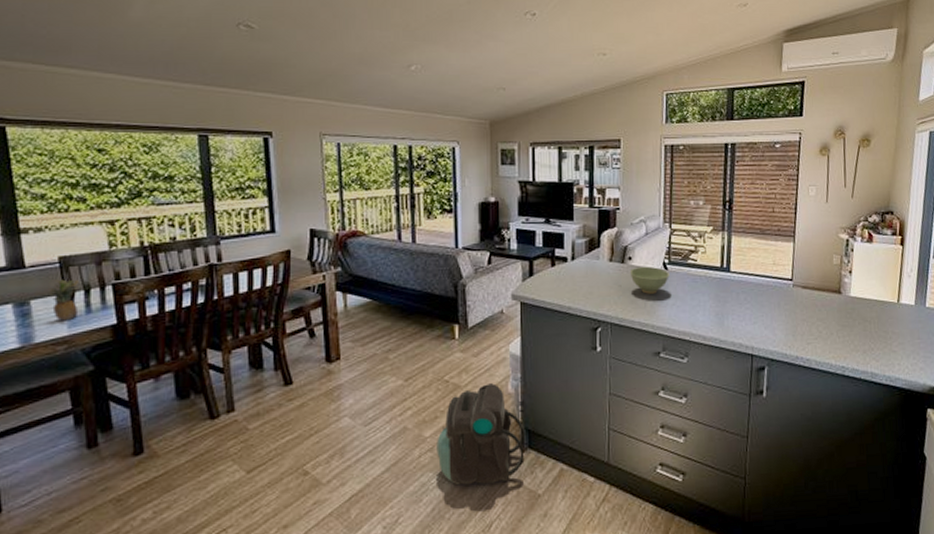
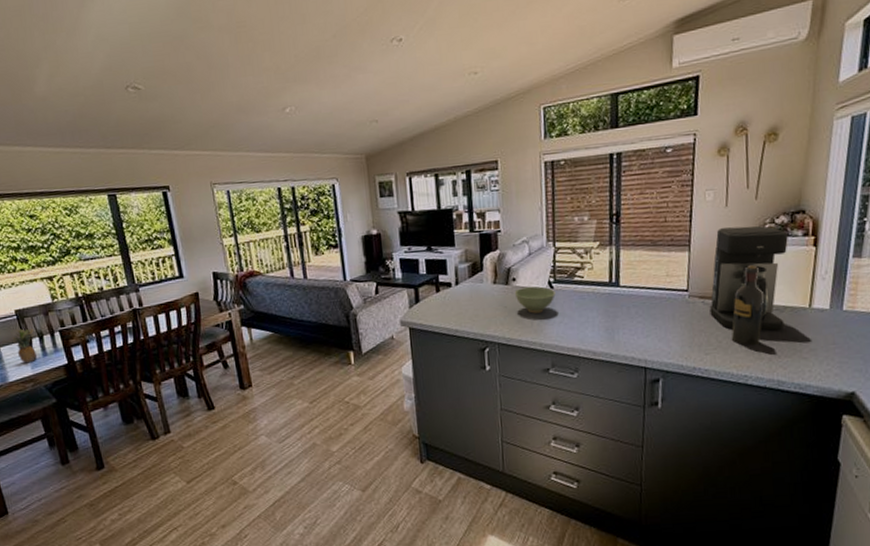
backpack: present [437,383,525,486] -> none [343,403,424,493]
coffee maker: none [811,222,880,323] -> present [709,226,789,331]
wine bottle: none [830,260,860,337] -> present [731,265,765,346]

